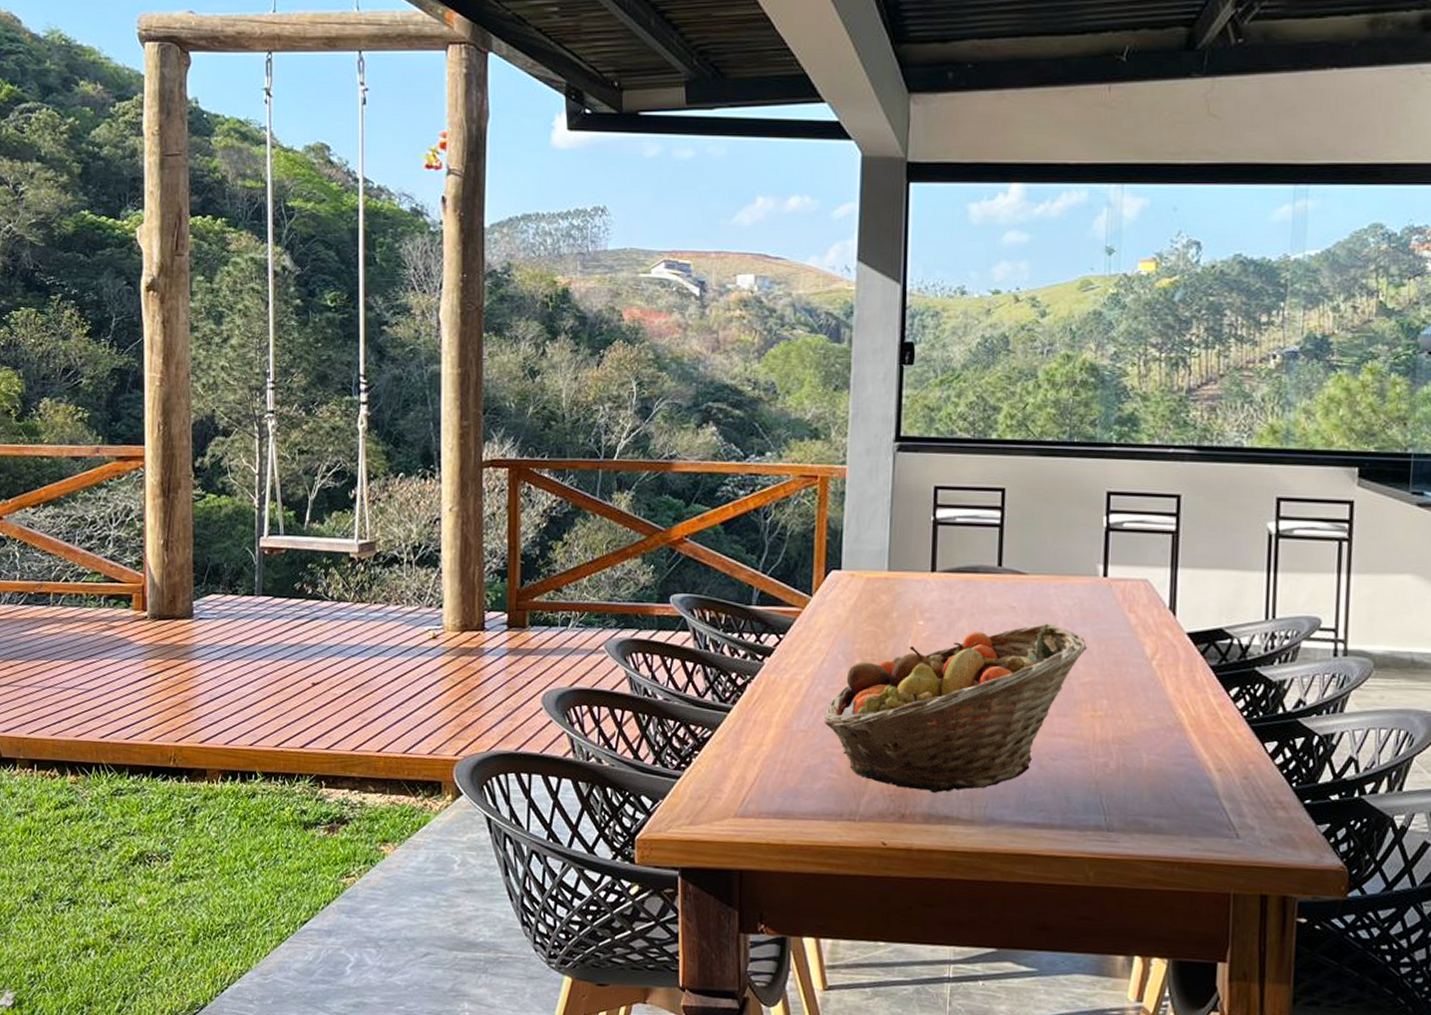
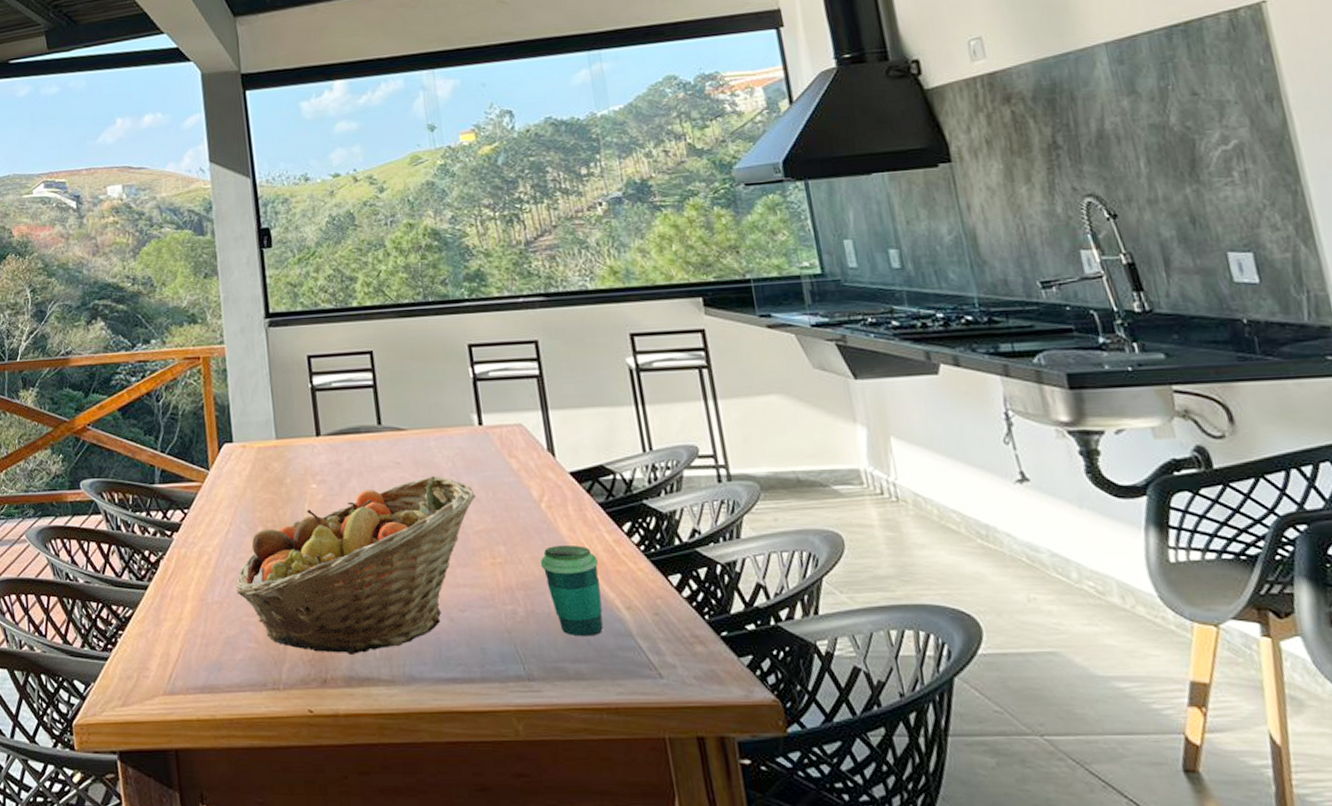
cup: none [1140,703,1199,794] -> present [540,544,603,637]

